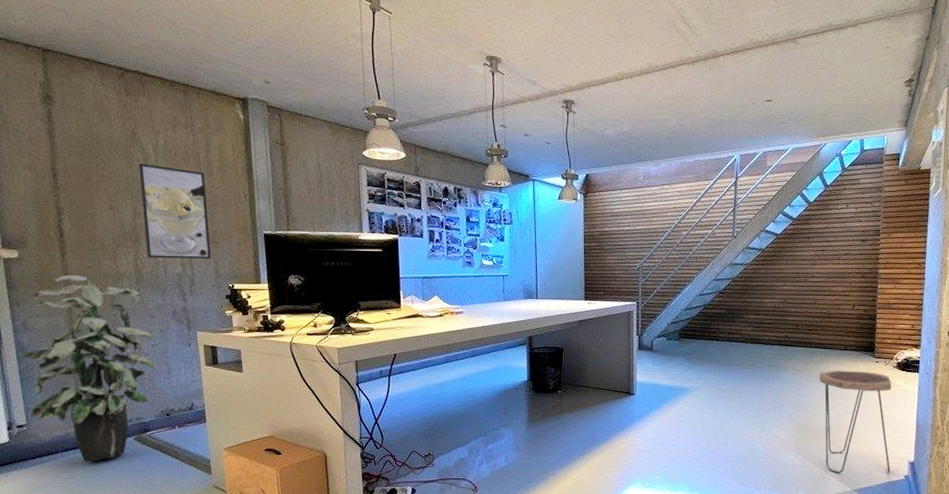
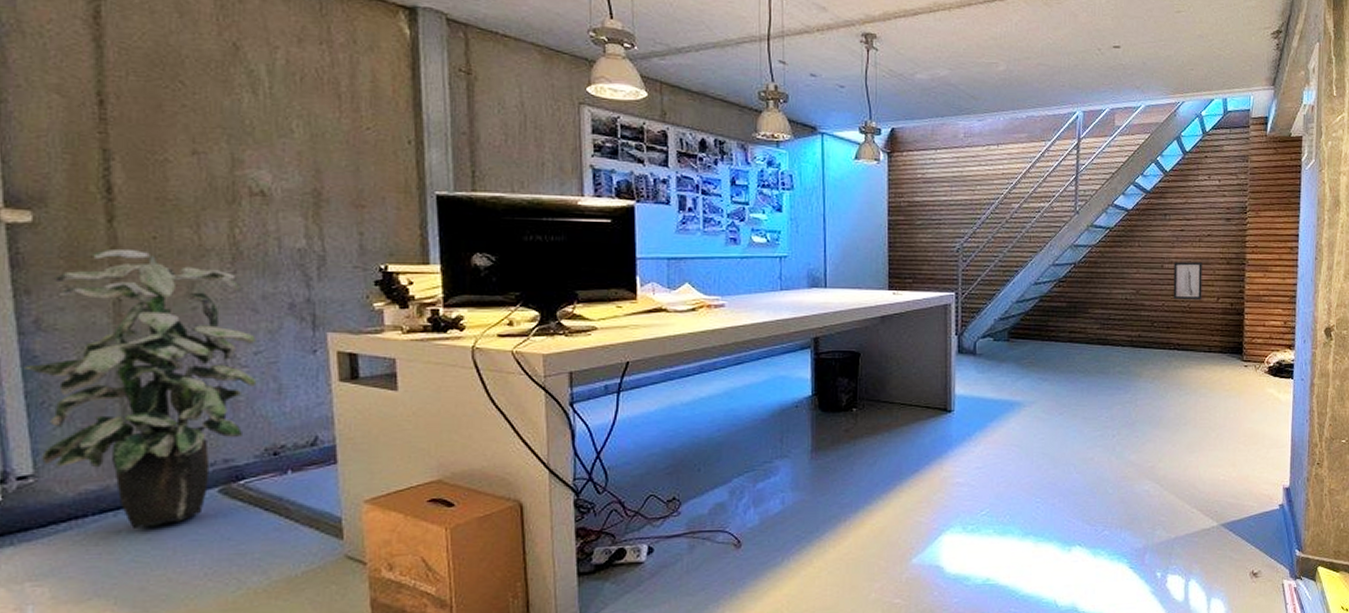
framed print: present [139,164,212,259] -> none [242,90,354,229]
wall art: none [815,276,840,308] -> present [1173,262,1202,301]
side table: present [820,371,892,474] -> none [1180,377,1263,505]

